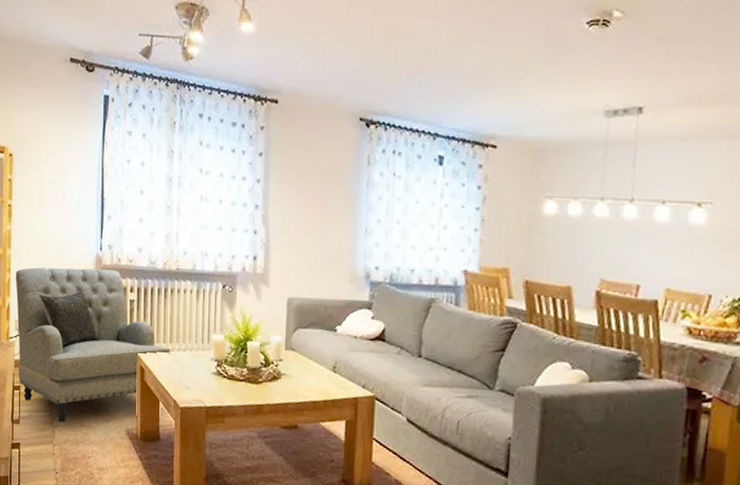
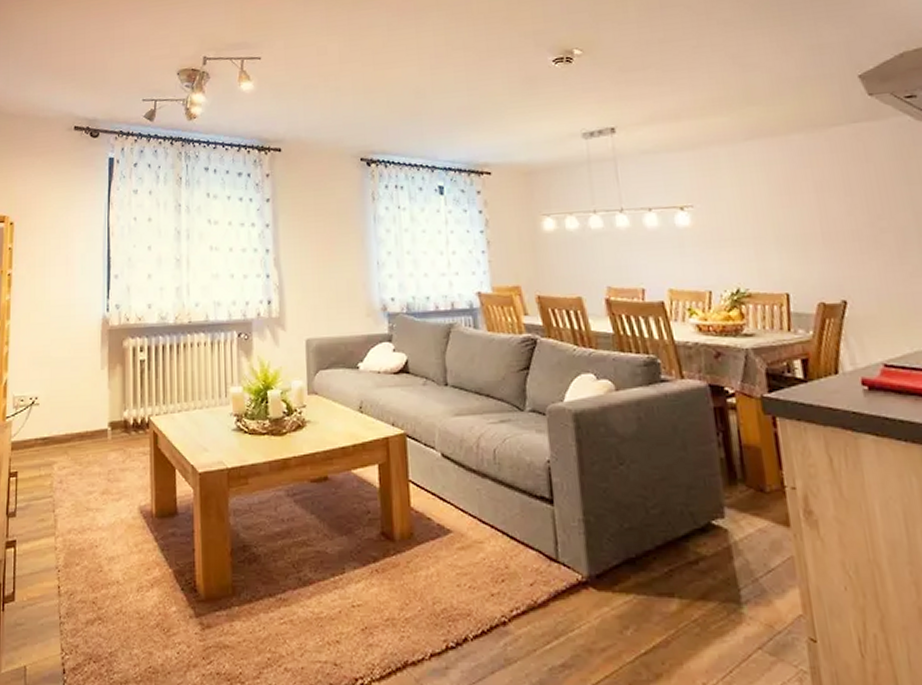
armchair: present [15,267,170,423] -> none [14,330,186,509]

